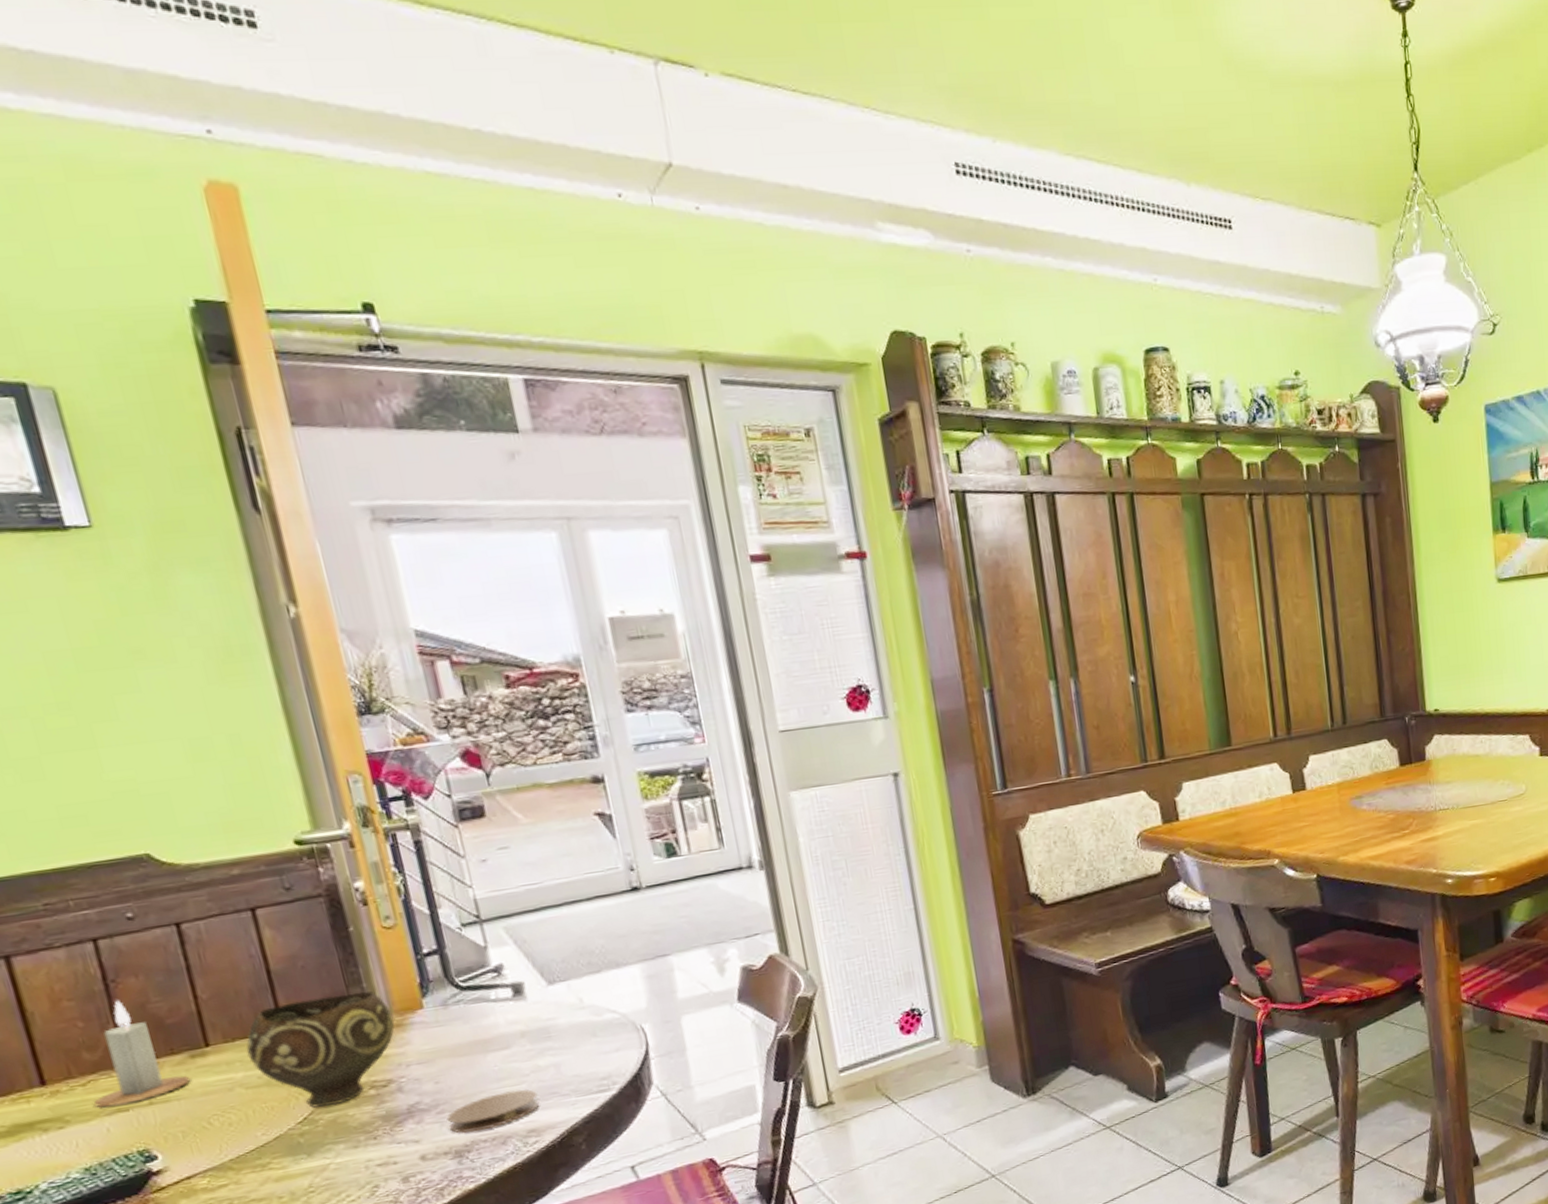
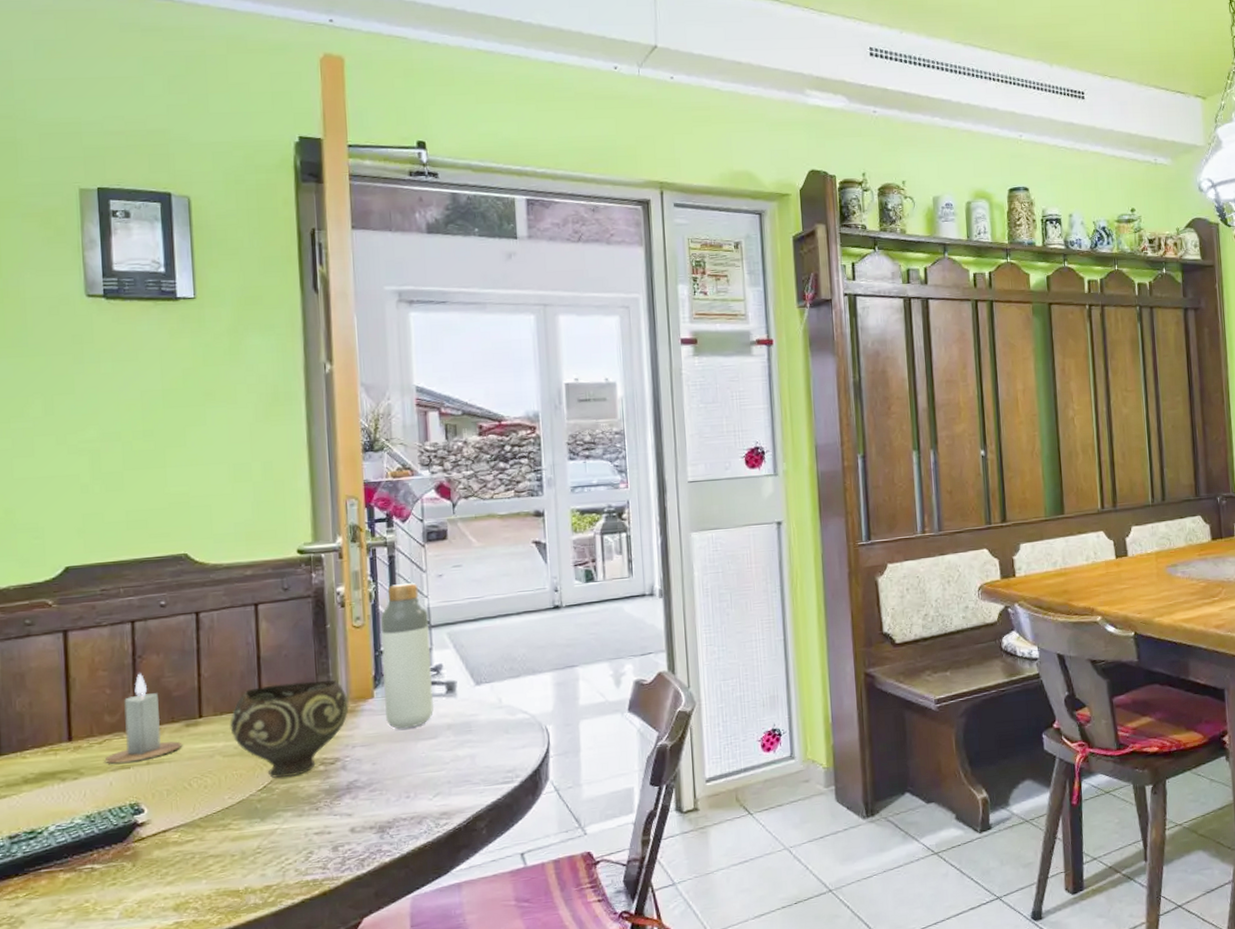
bottle: none [416,871,501,1042] -> present [380,583,435,729]
coaster: present [447,1089,540,1133] -> none [377,775,454,811]

